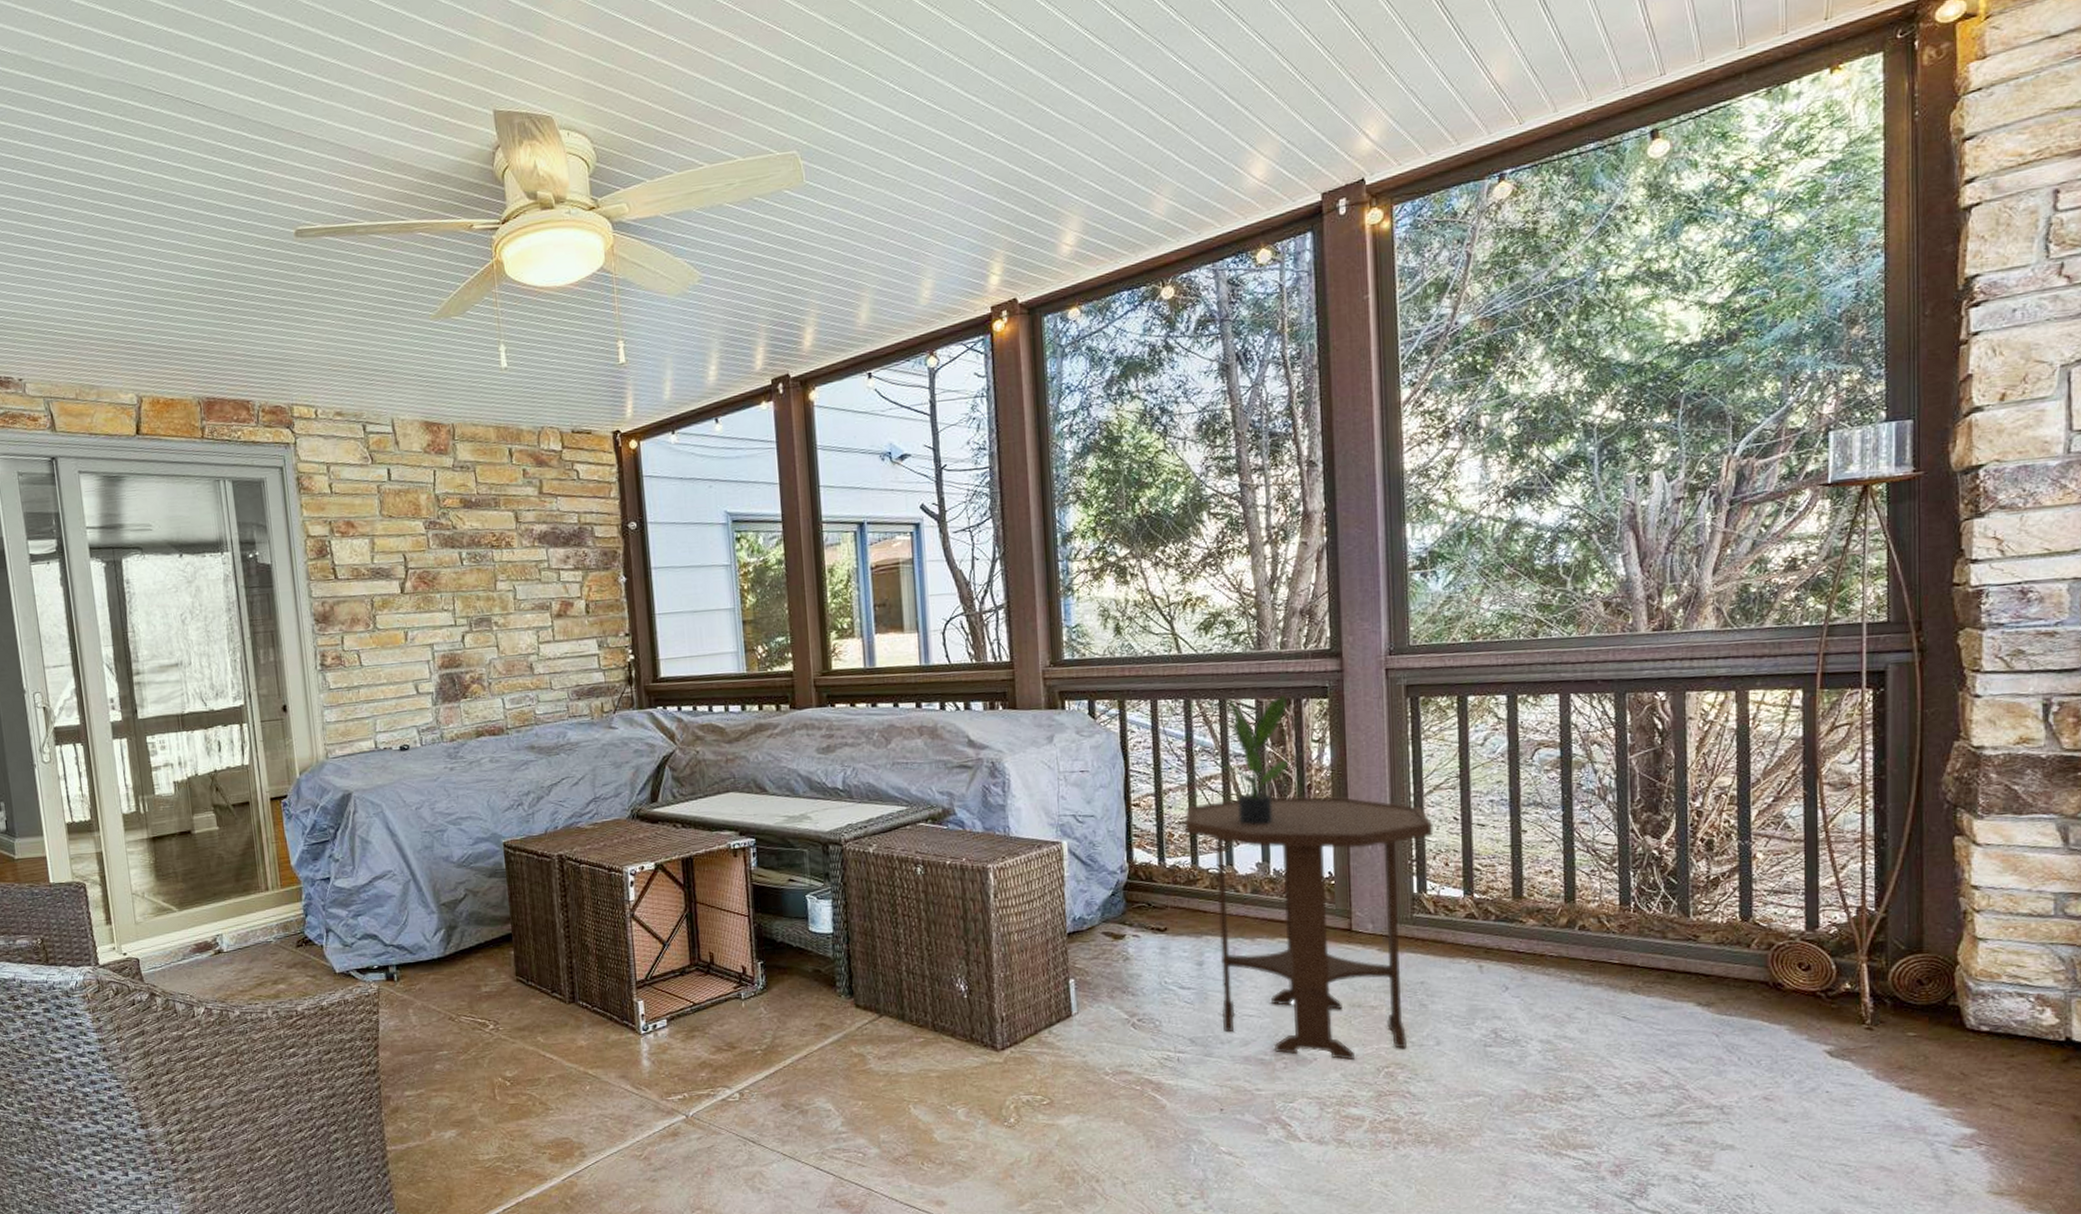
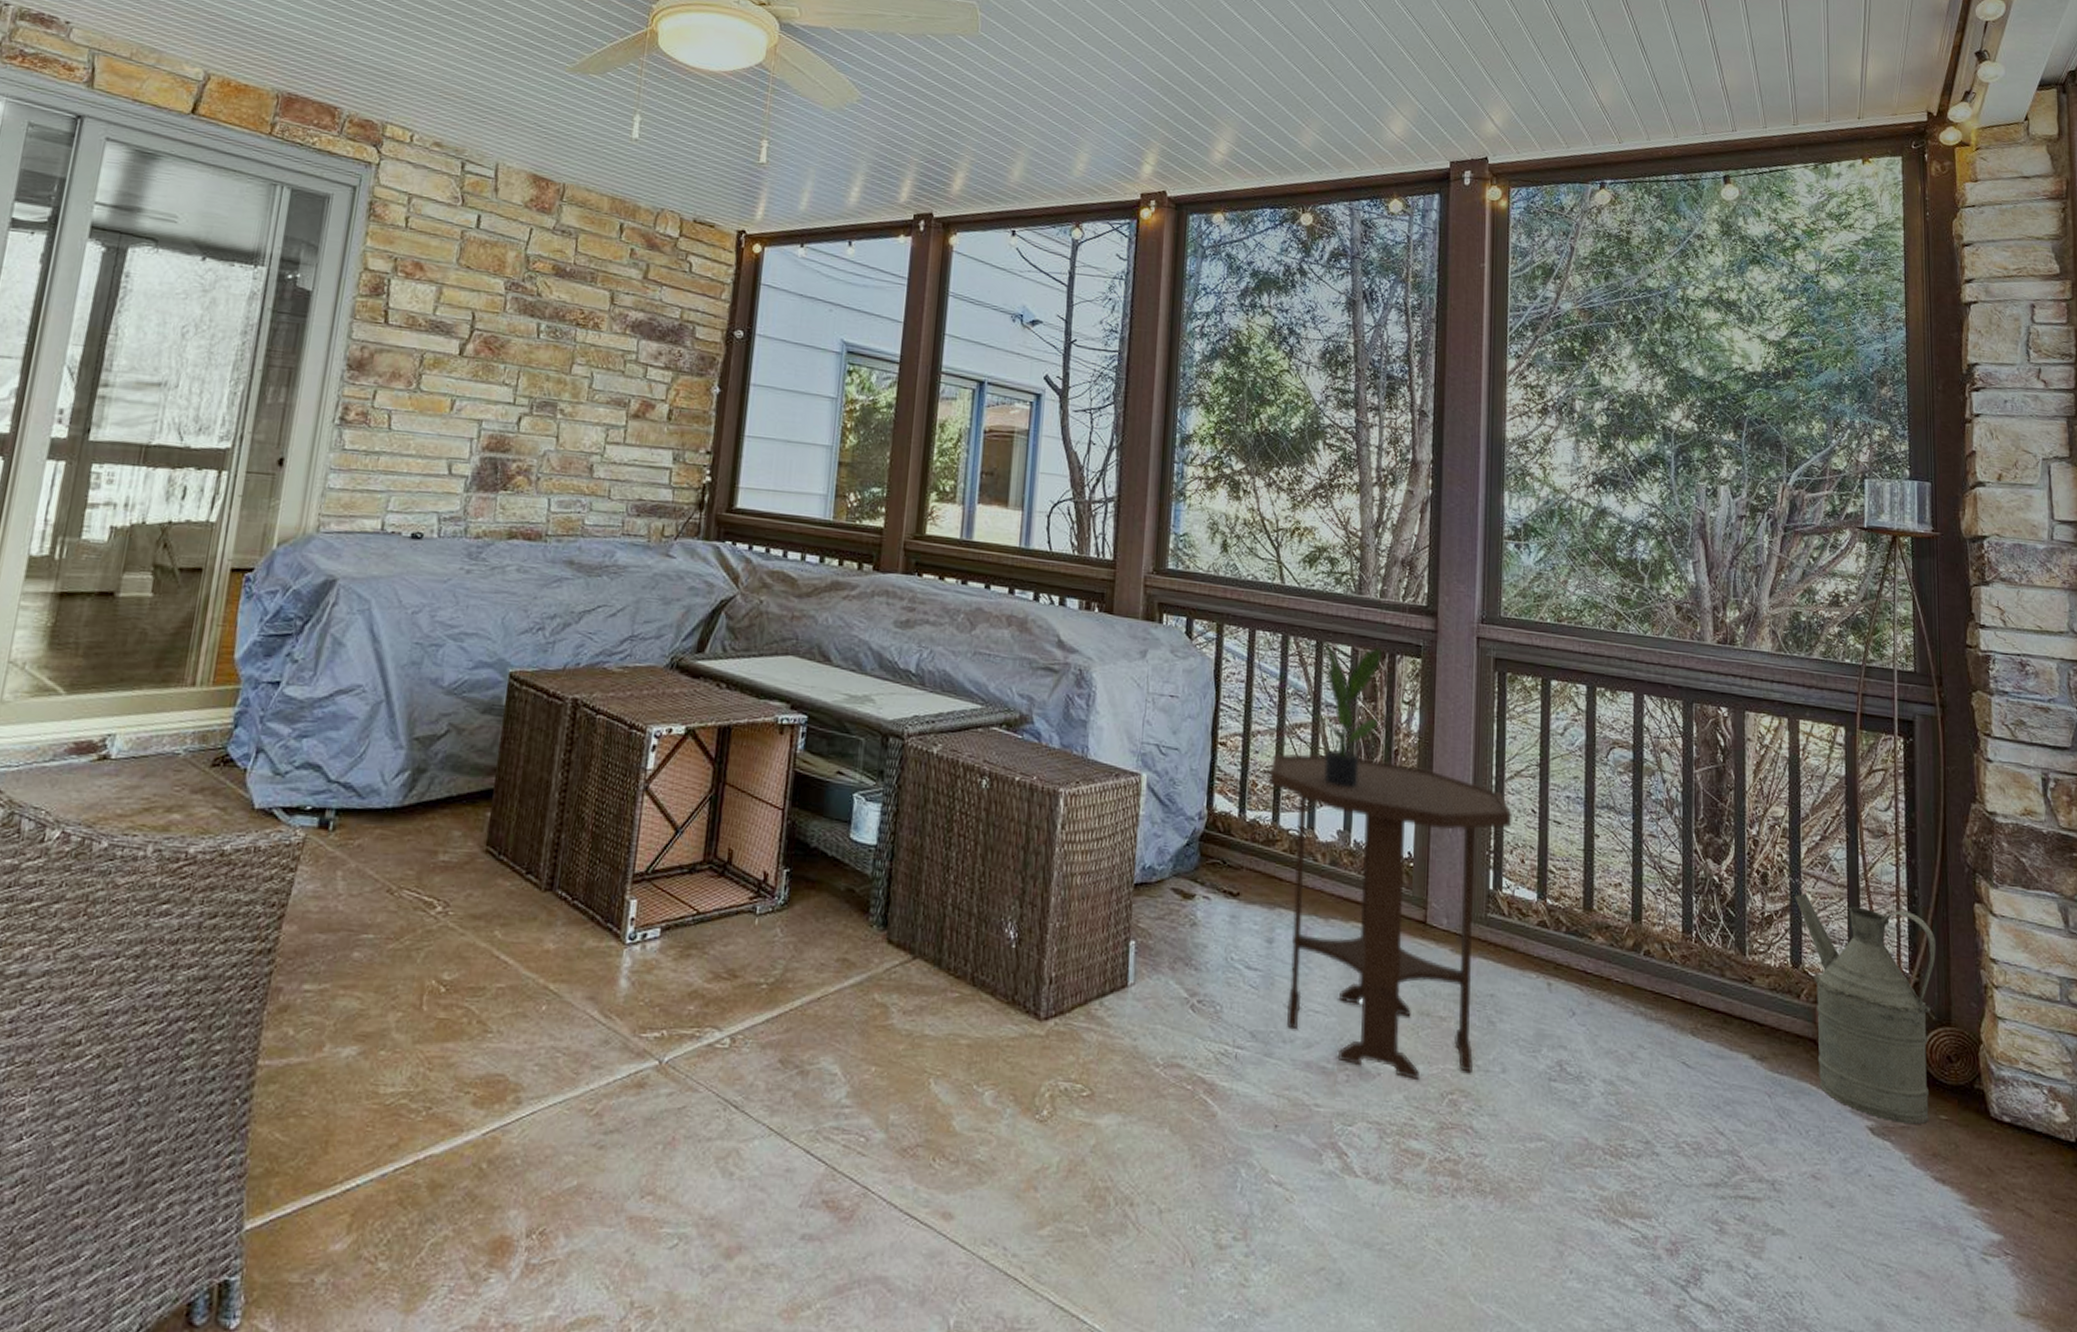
watering can: none [1744,853,1907,1044] -> present [1795,894,1936,1124]

